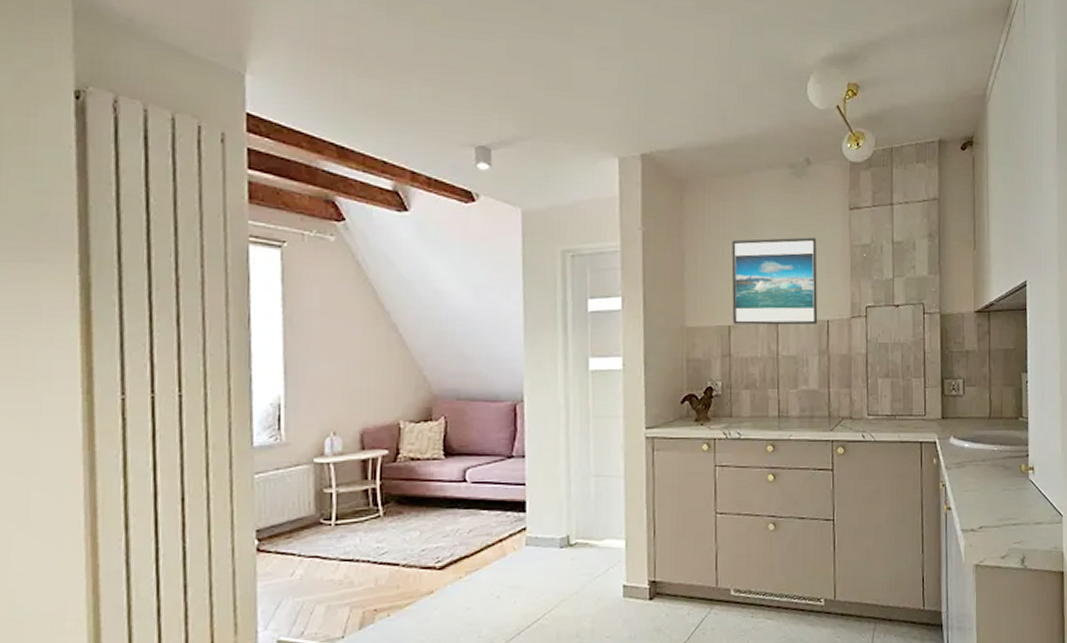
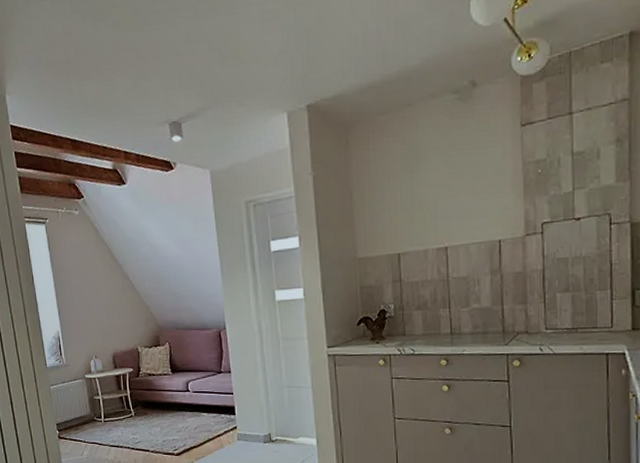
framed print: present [731,237,818,325] -> none [397,160,489,252]

